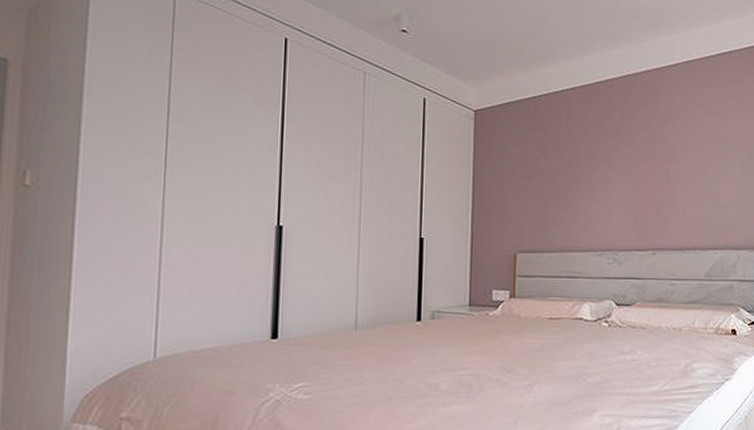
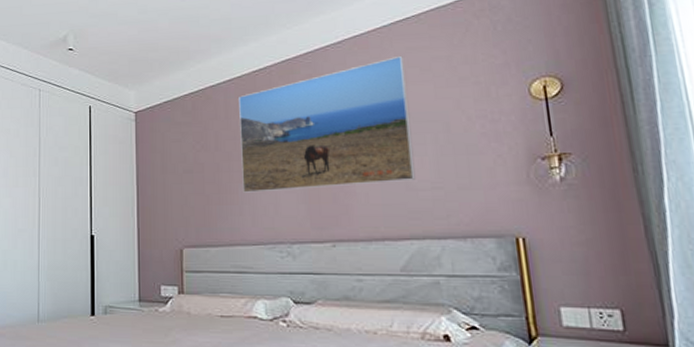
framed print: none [578,85,726,202] -> present [239,55,416,193]

